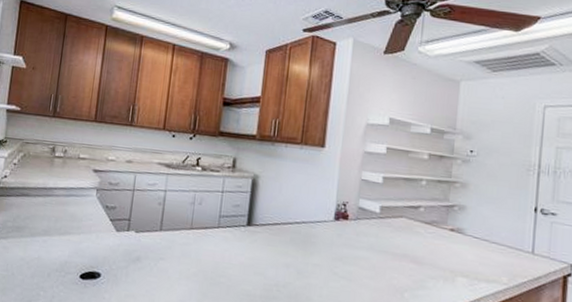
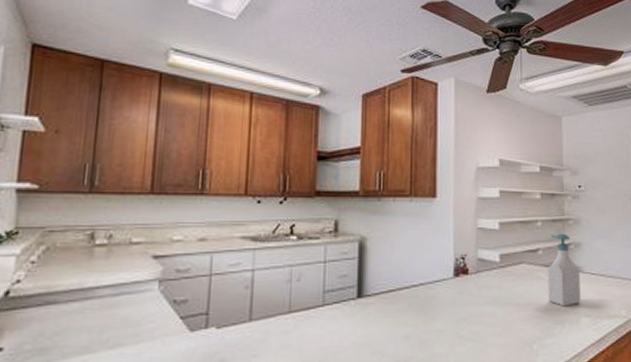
soap bottle: none [425,194,461,264] -> present [547,233,581,307]

